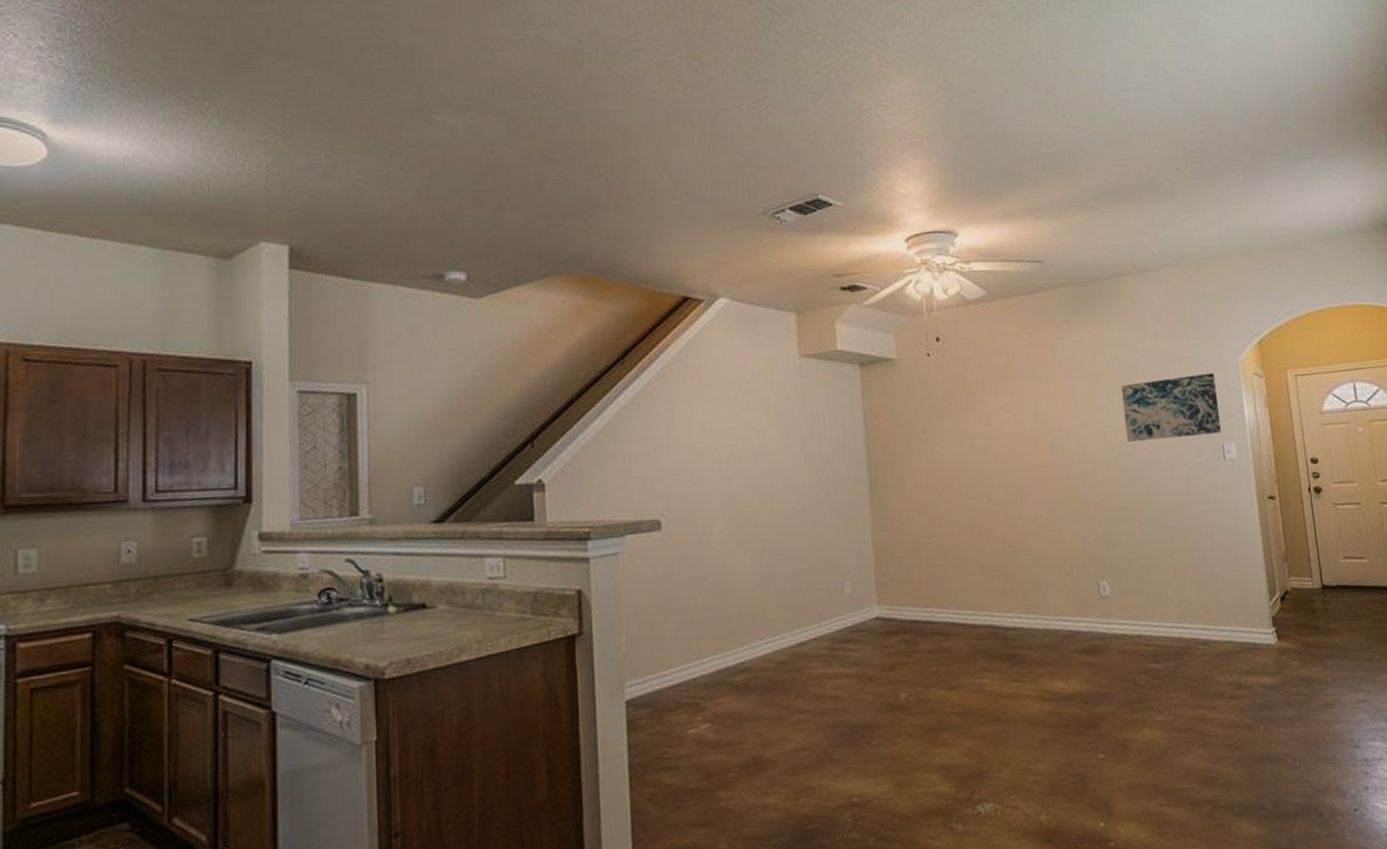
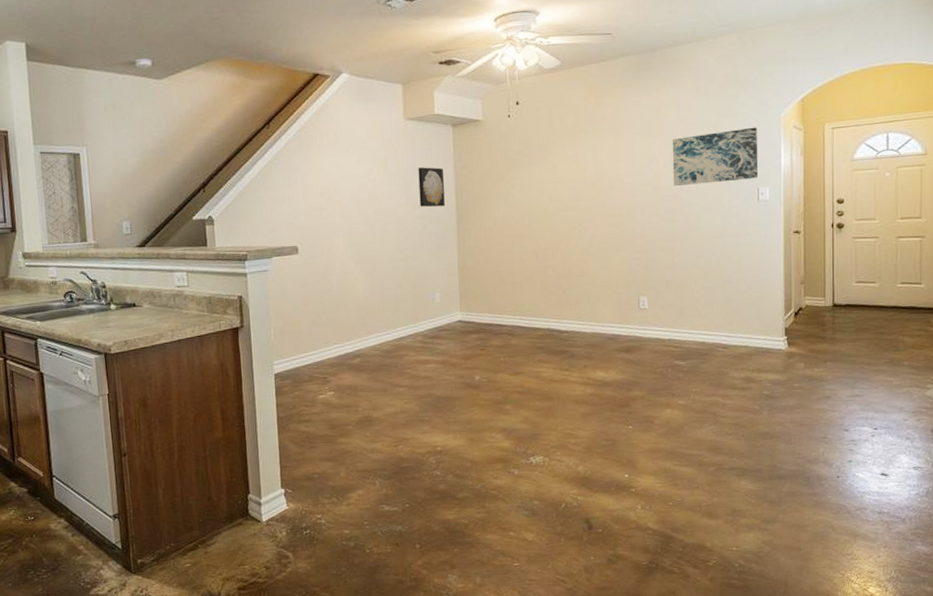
wall art: none [818,416,853,468] -> present [418,167,445,207]

